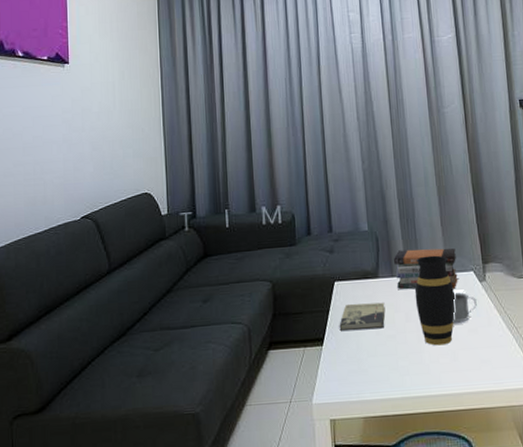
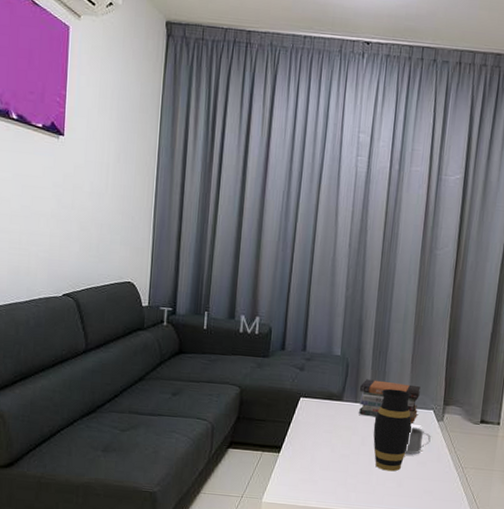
book: present [339,302,385,331] -> none [297,419,344,447]

